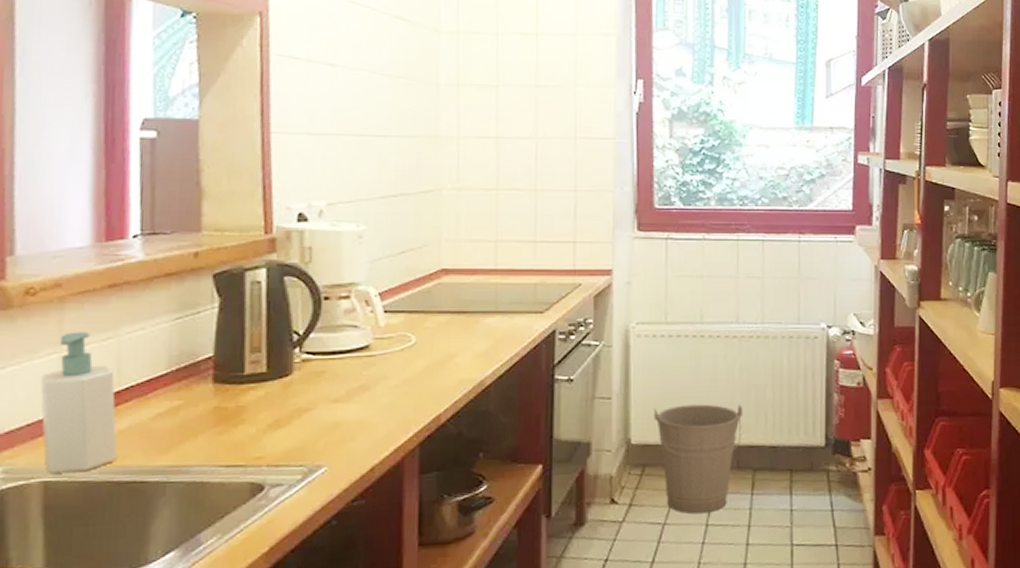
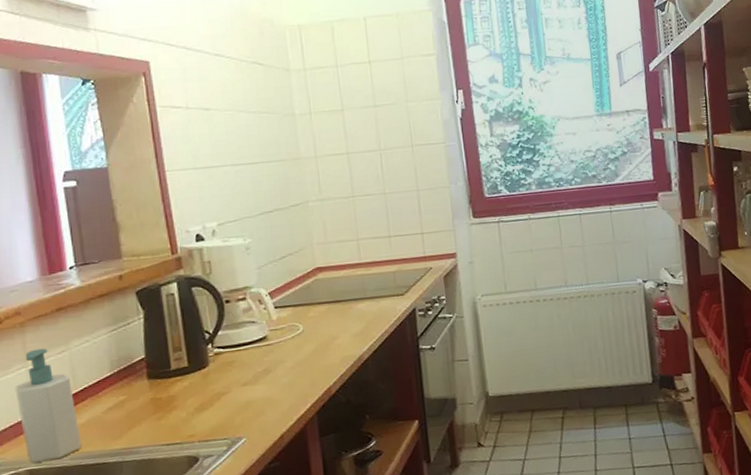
bucket: present [653,404,743,514] -> none [504,354,581,449]

